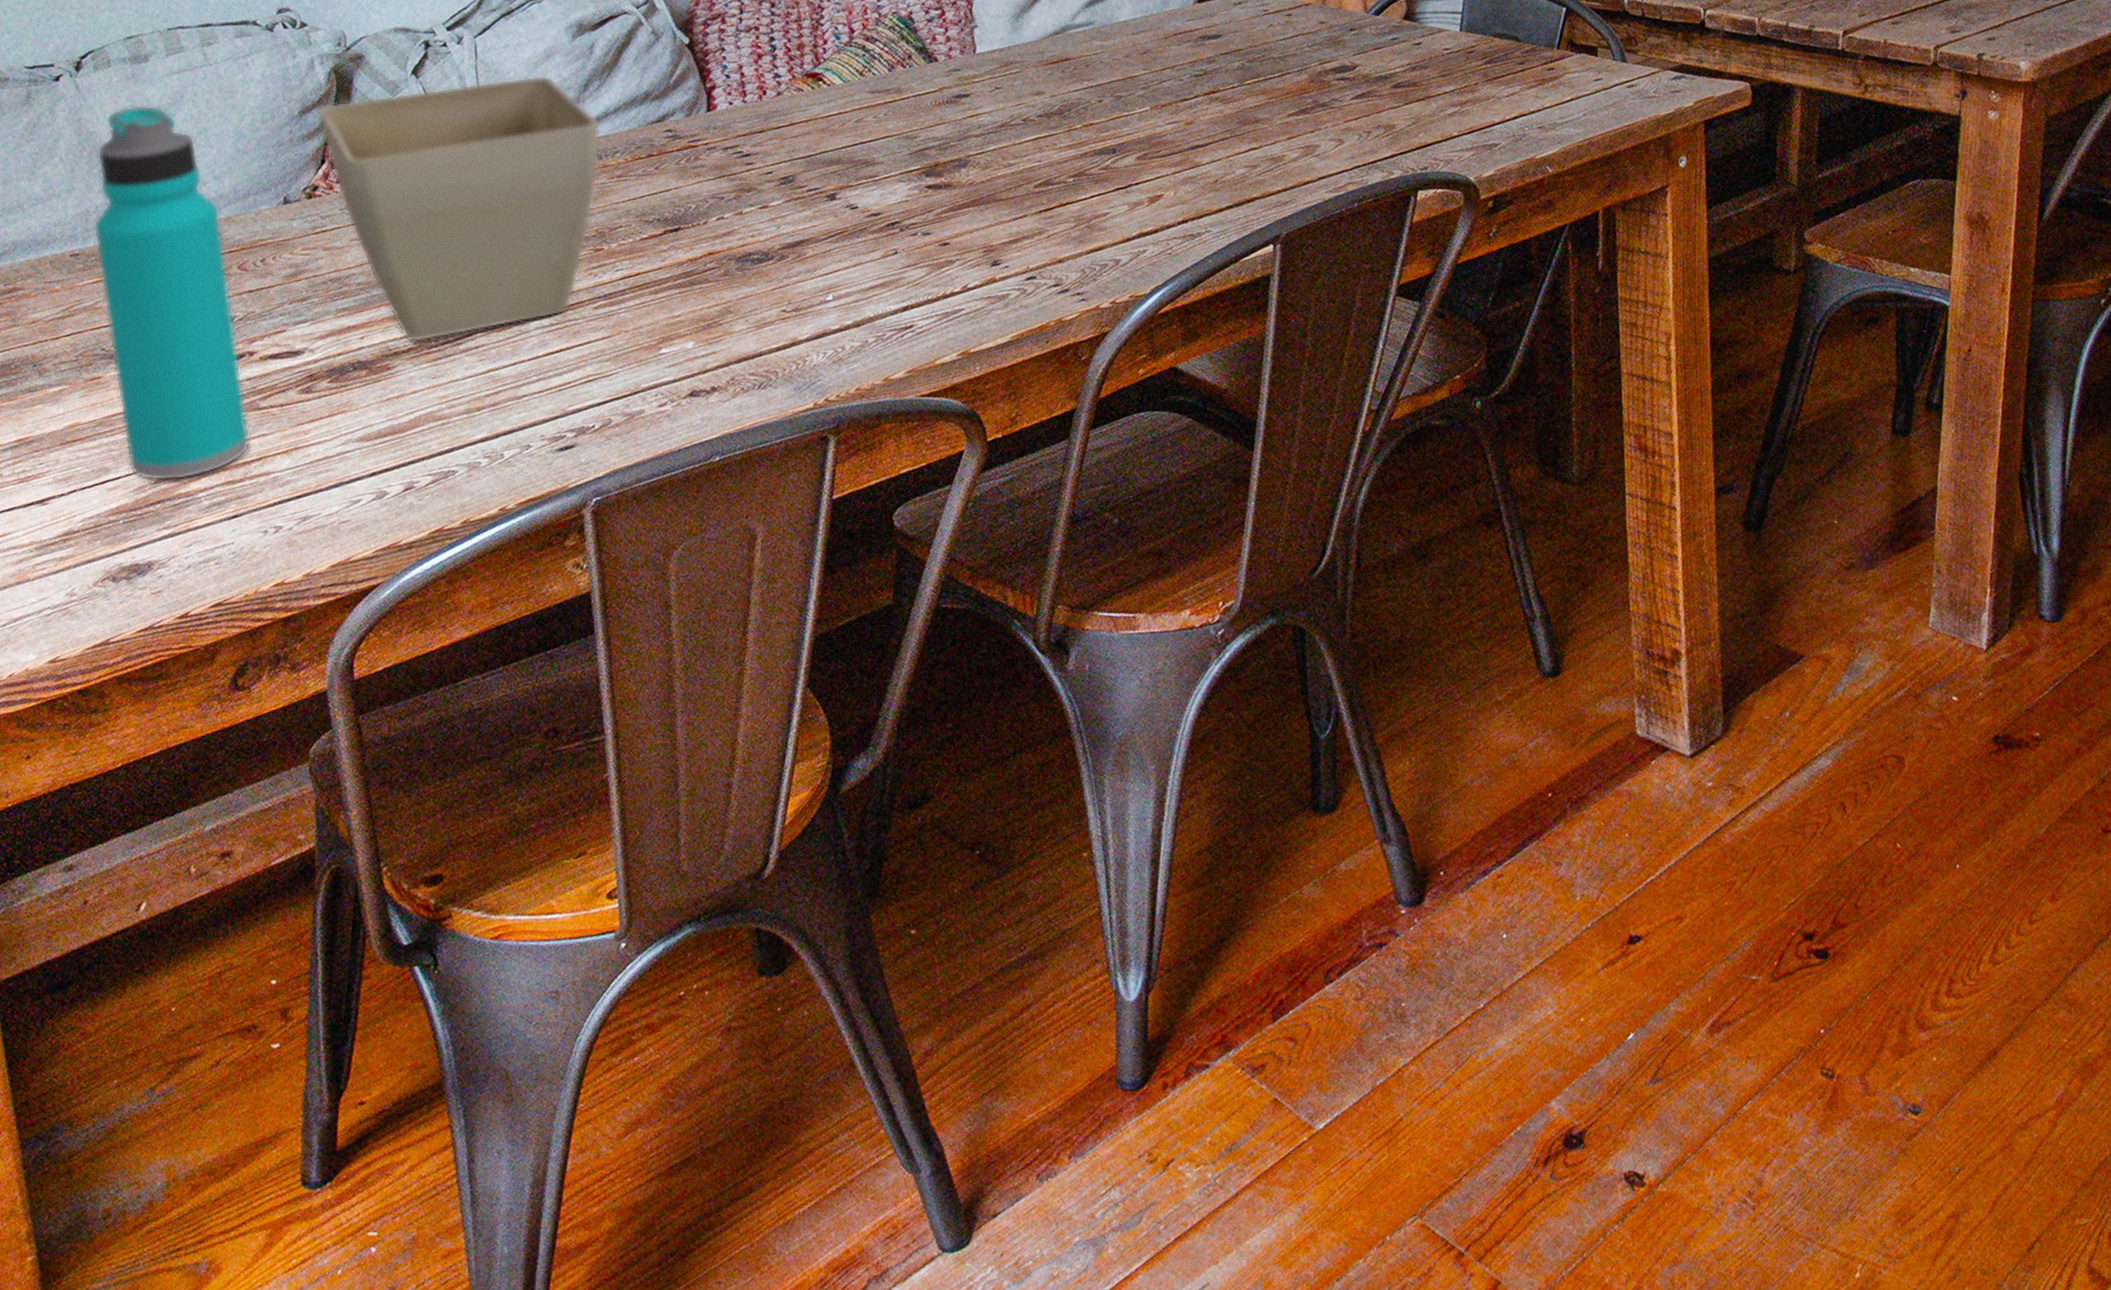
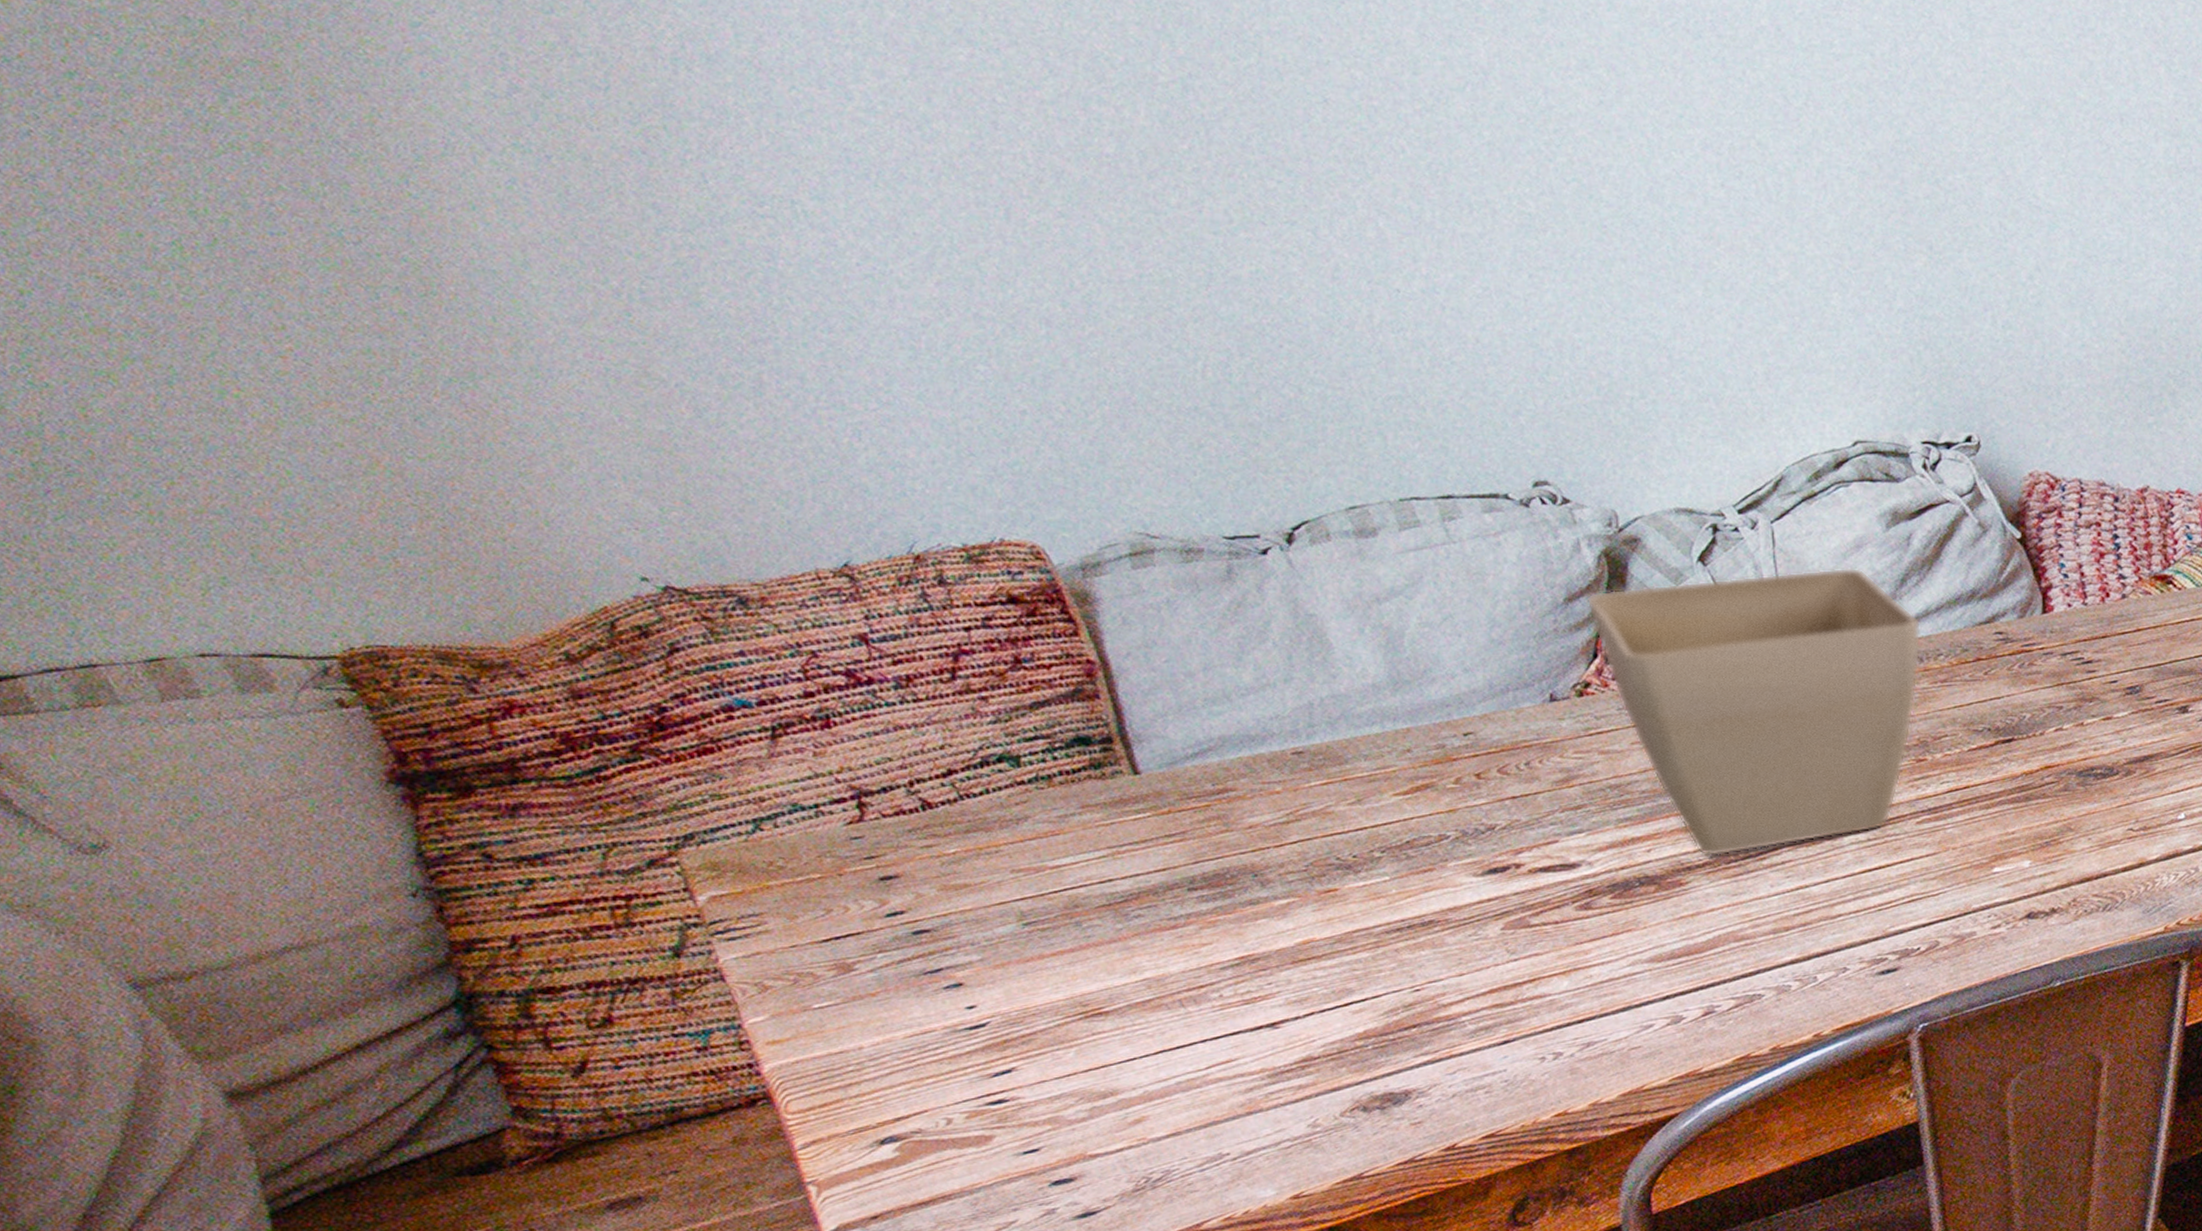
water bottle: present [93,104,250,481] -> none [1319,585,1521,1004]

